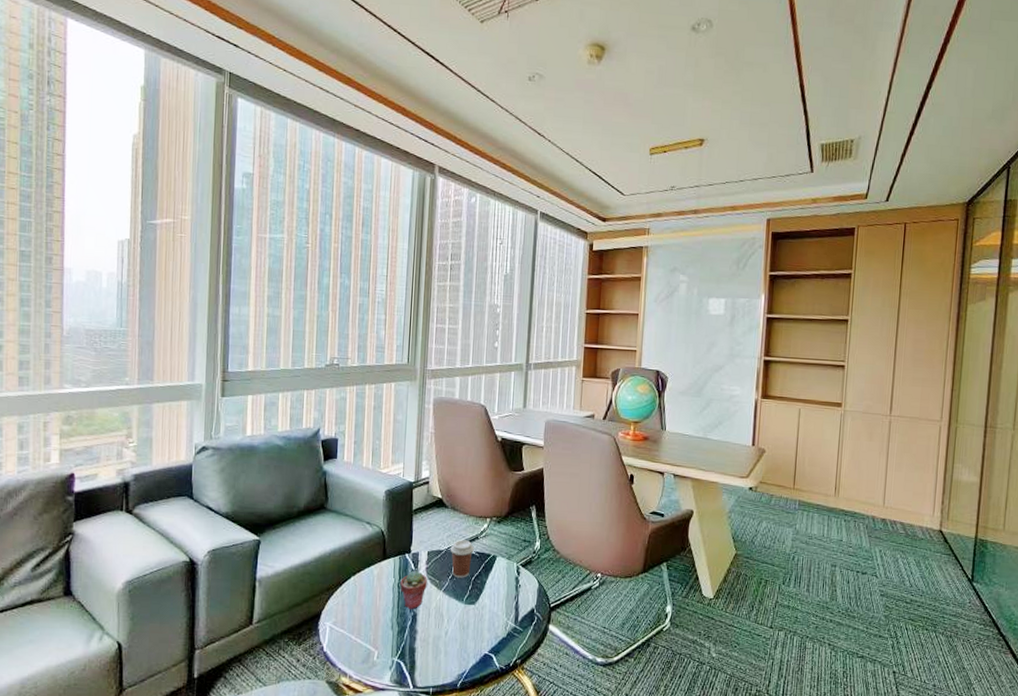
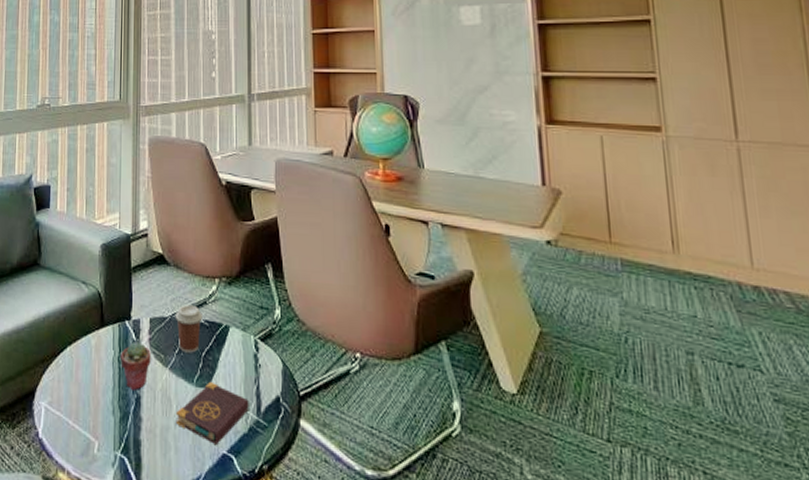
book: none [446,599,509,647] -> present [175,381,249,444]

